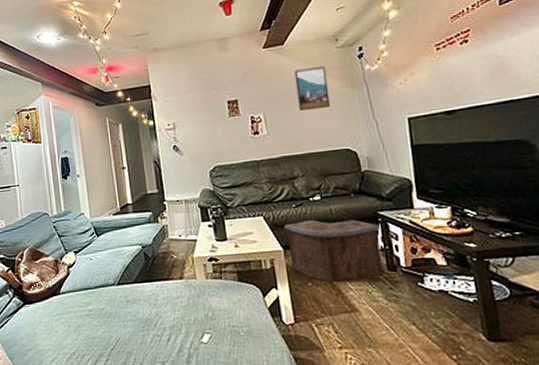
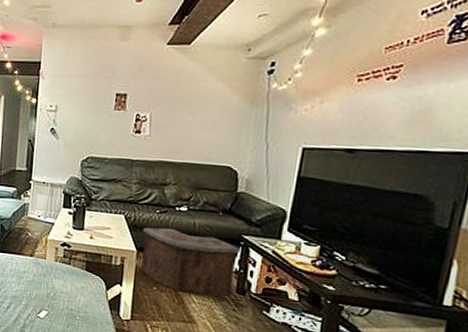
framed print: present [294,66,331,111] -> none [189,74,229,120]

